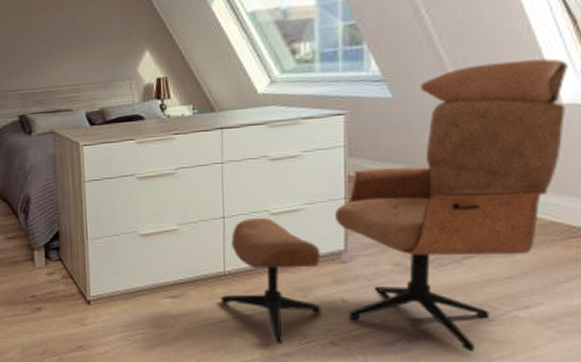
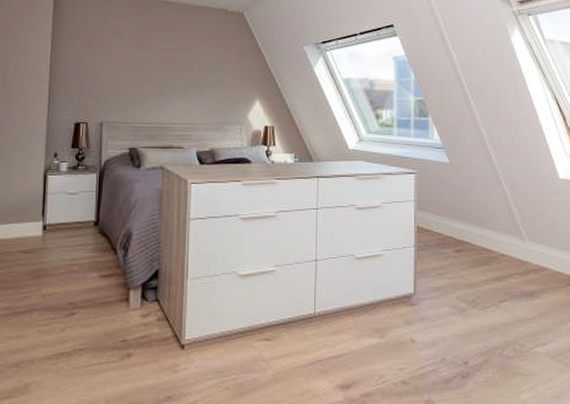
lounge chair: present [221,58,568,352] -> none [310,143,562,385]

